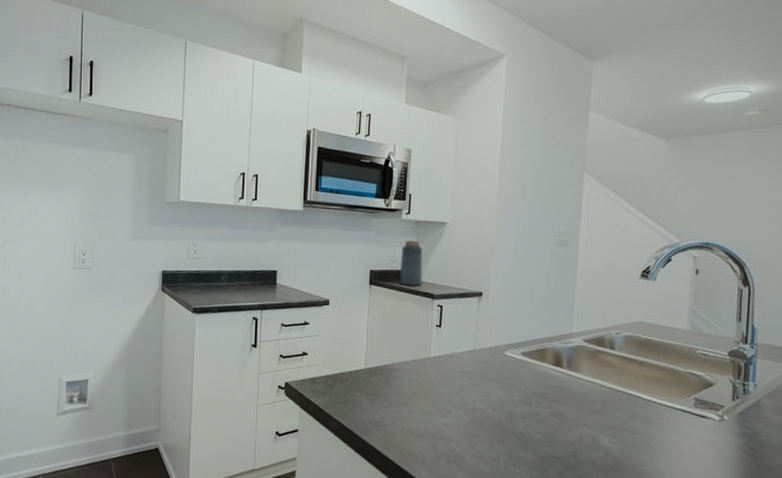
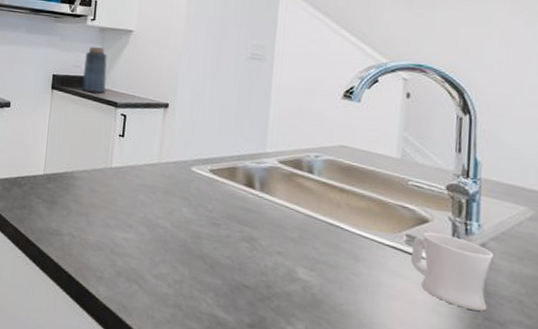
mug: none [698,394,766,460] -> present [411,232,493,311]

